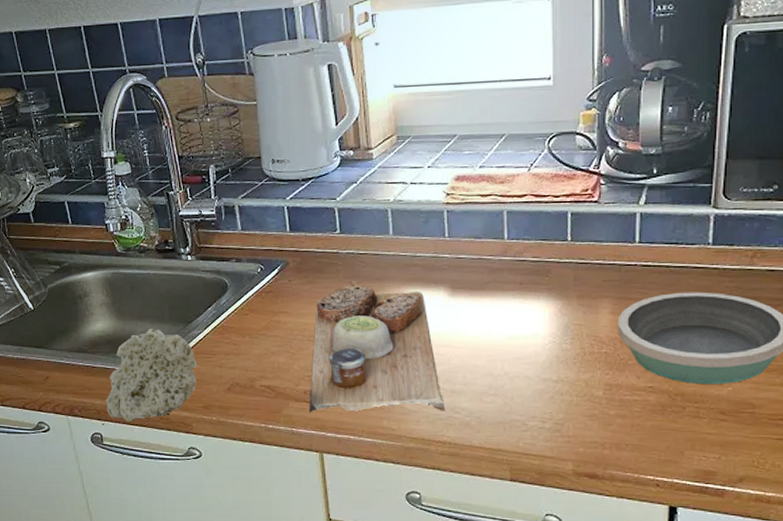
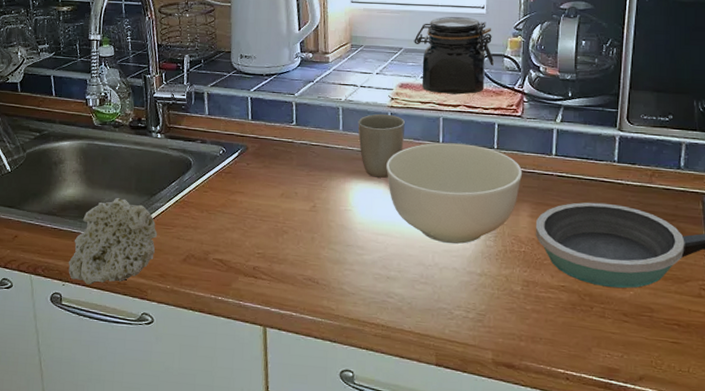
cutting board: present [309,281,446,413] -> none [257,169,381,295]
mug: none [410,212,465,284] -> present [357,113,406,178]
bowl: none [445,238,602,349] -> present [386,142,523,244]
jar: none [469,91,565,184] -> present [414,16,495,95]

